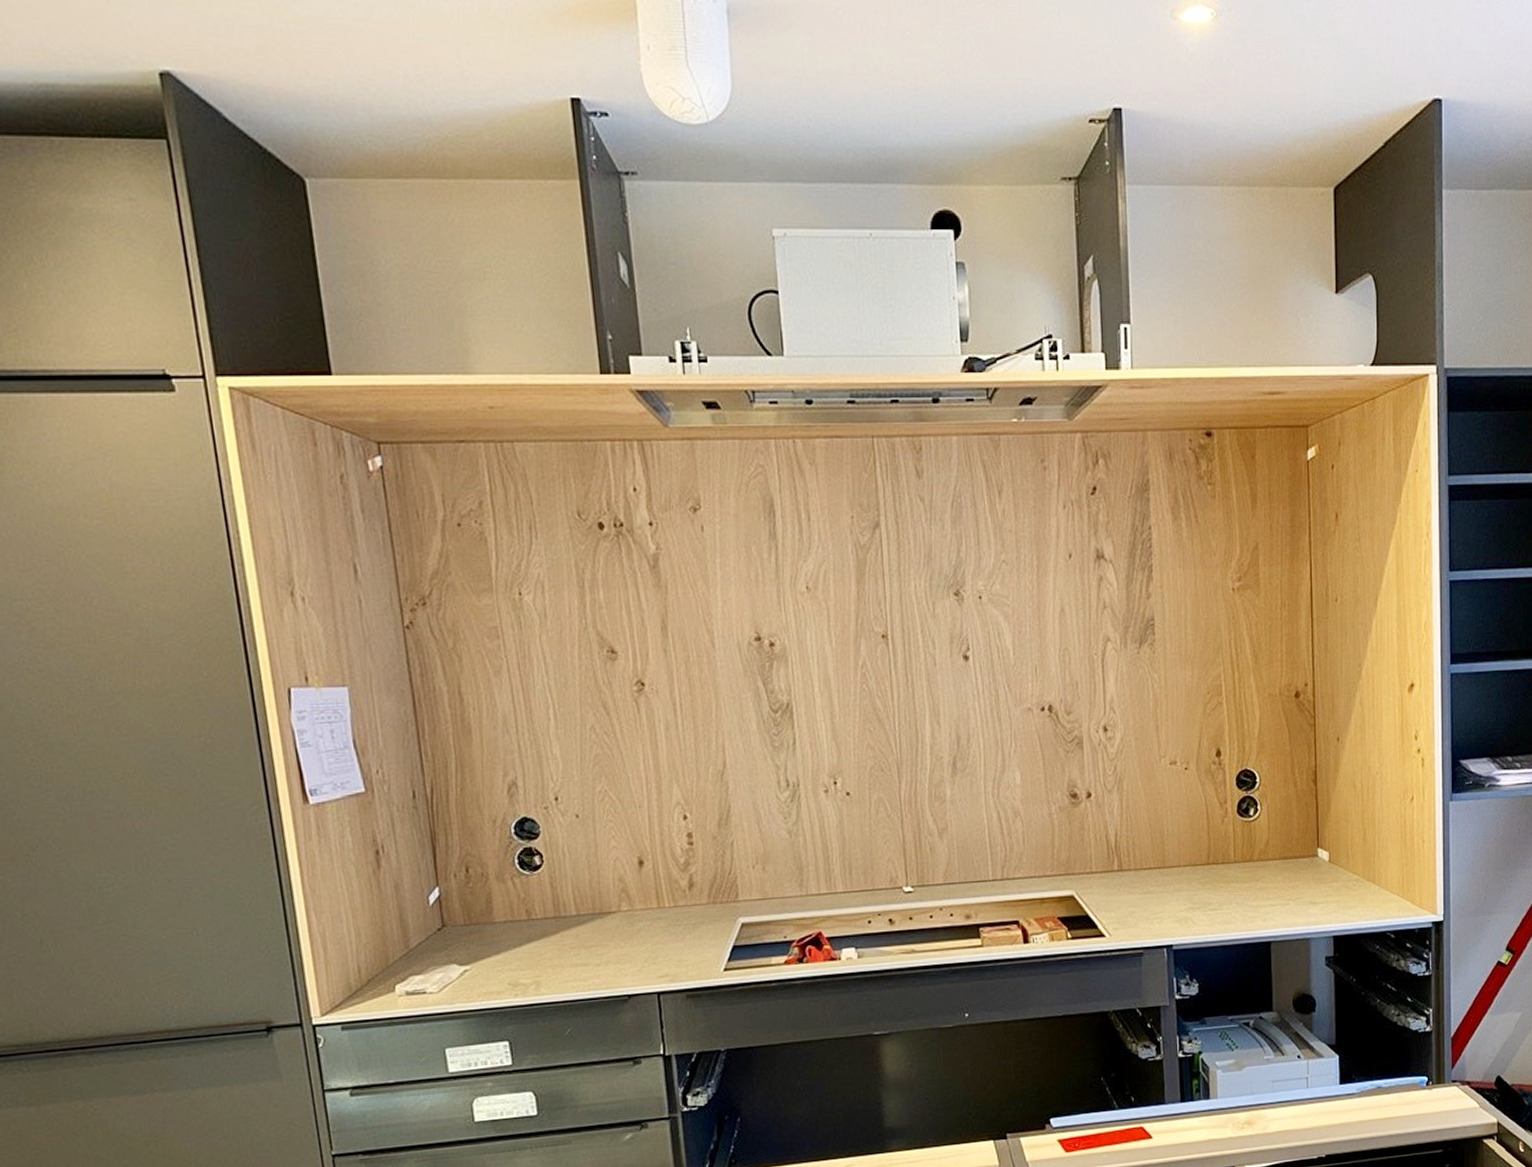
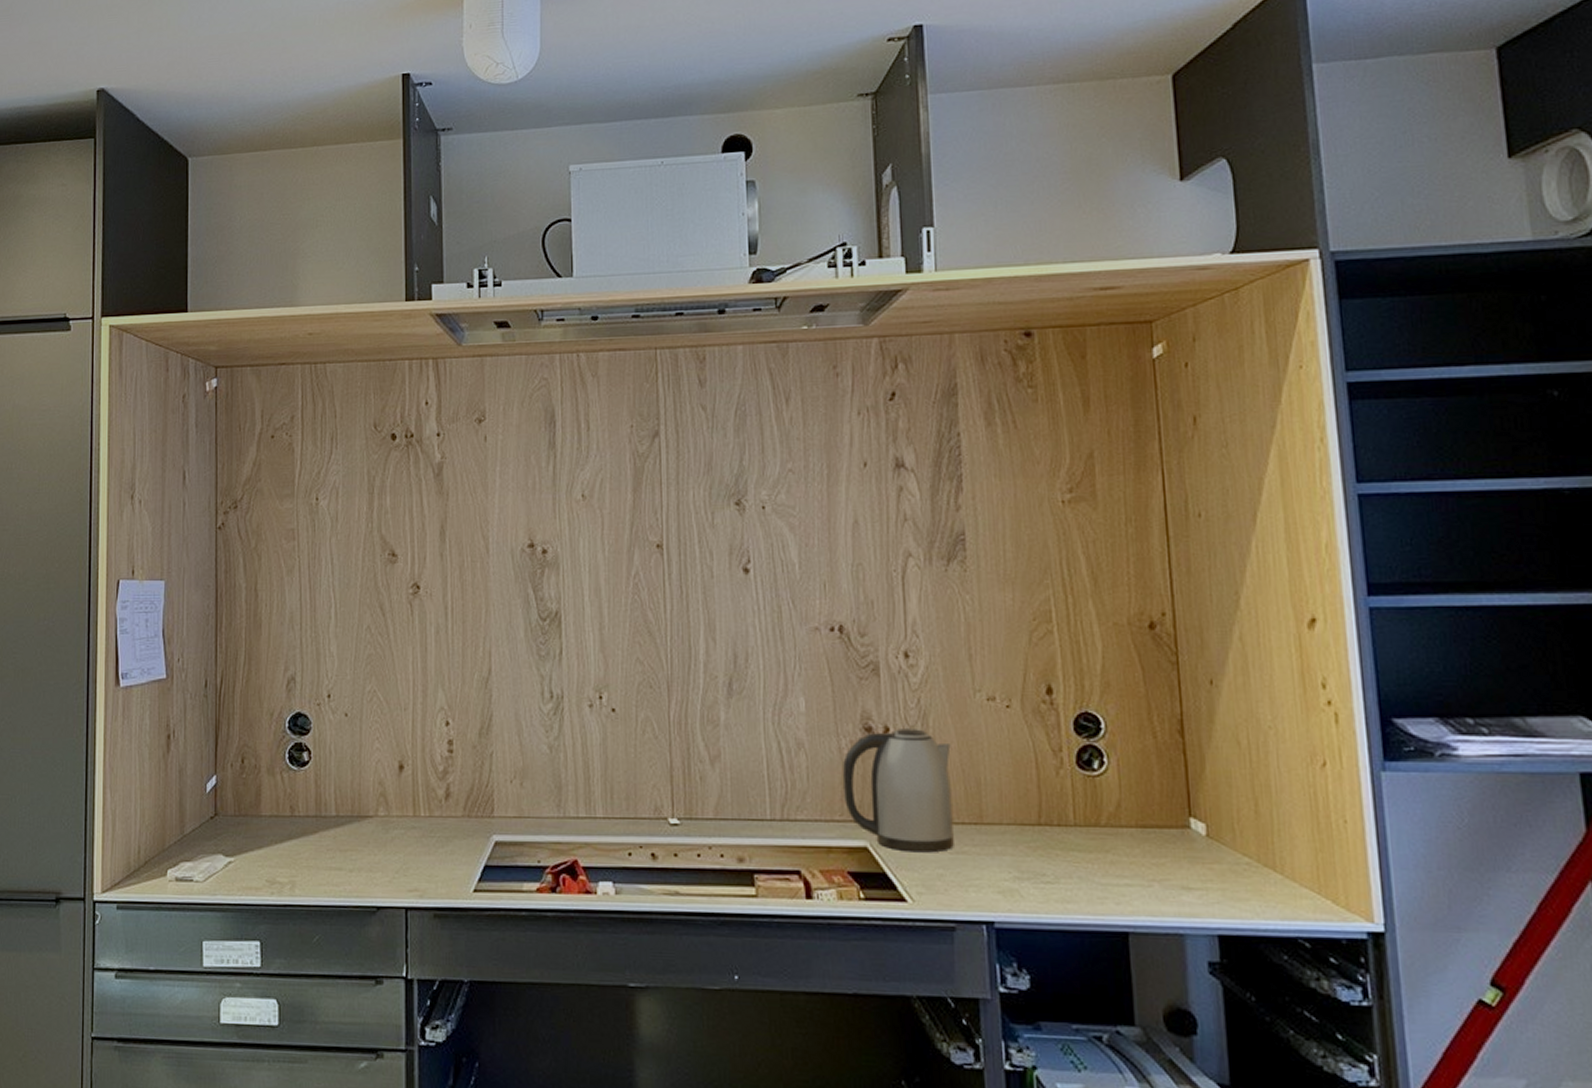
kettle: none [1053,791,1143,896] -> present [843,727,954,853]

